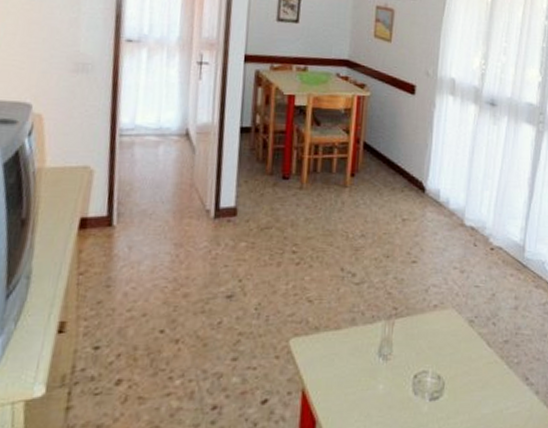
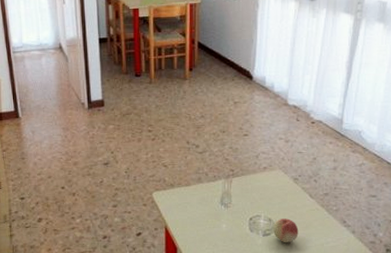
fruit: none [441,375,474,409] -> present [272,218,299,242]

